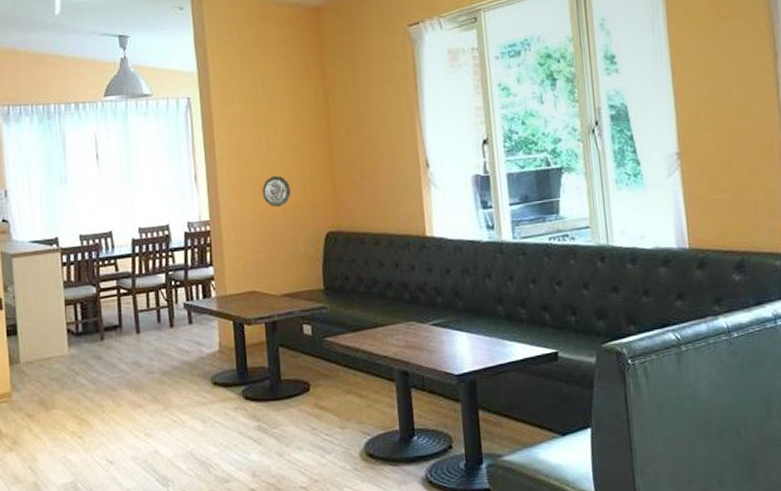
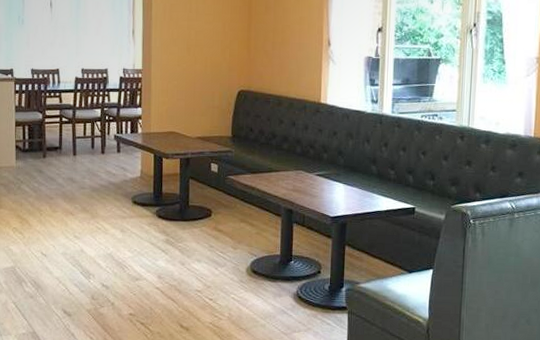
decorative plate: present [262,176,291,208] -> none [188,38,212,65]

